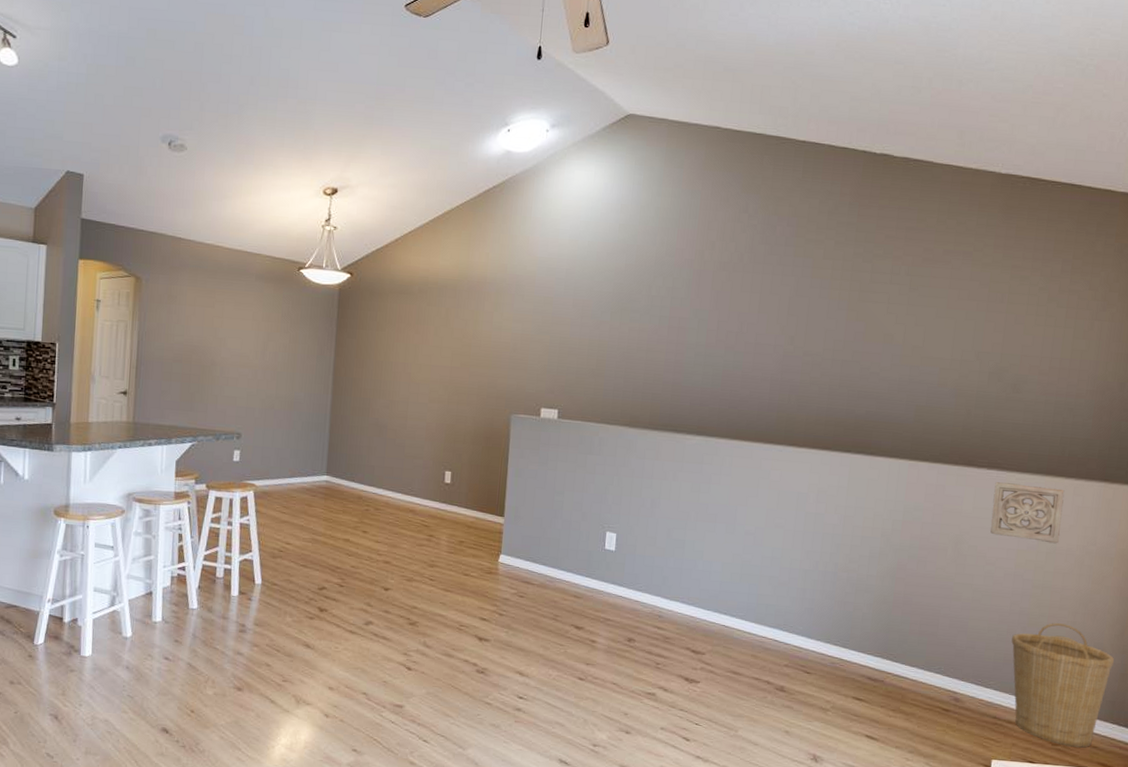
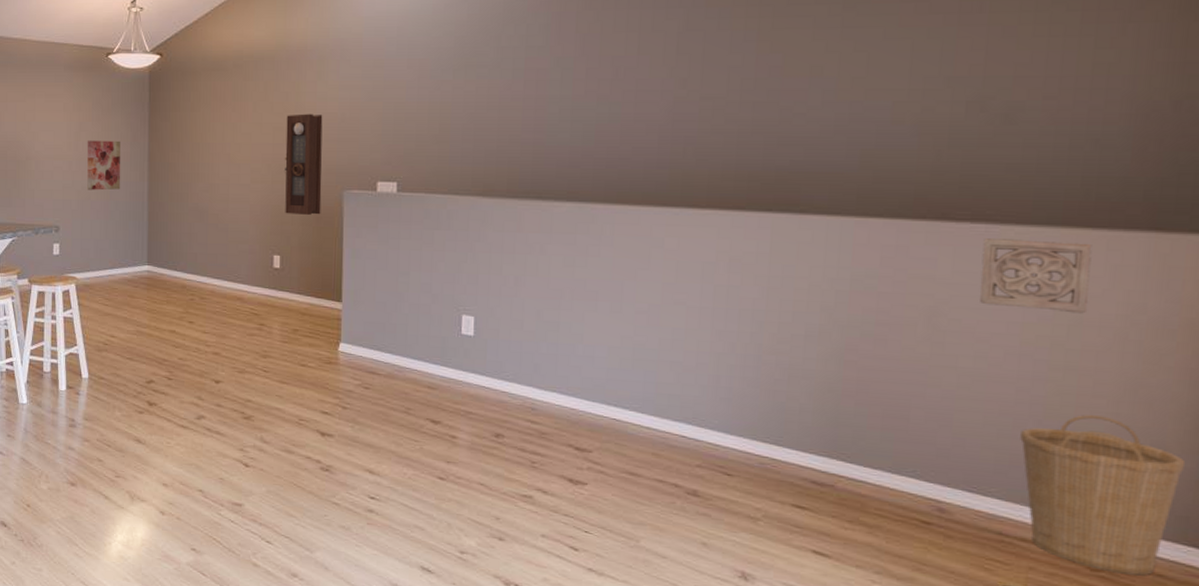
wall art: none [271,351,307,401] -> present [87,140,121,191]
pendulum clock: none [458,341,497,436] -> present [284,114,323,215]

